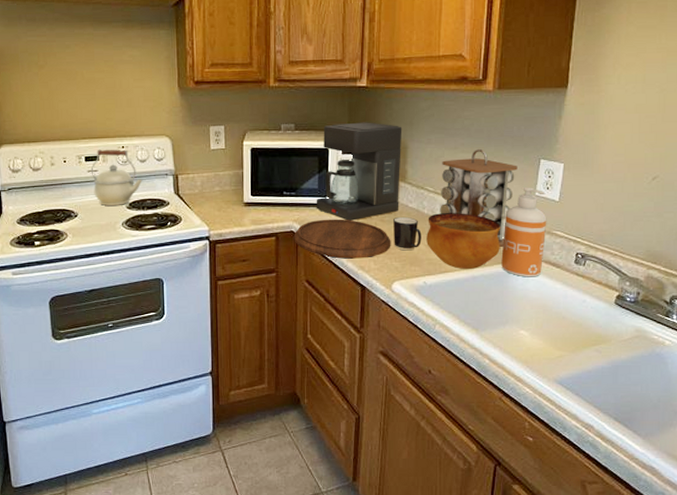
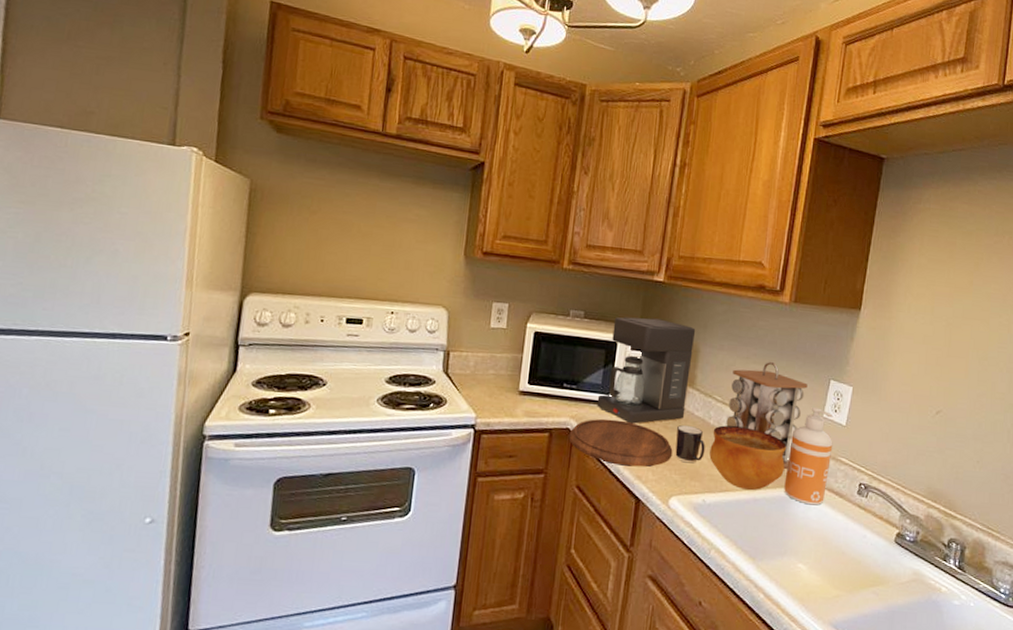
kettle: present [90,149,143,207] -> none [350,311,409,379]

